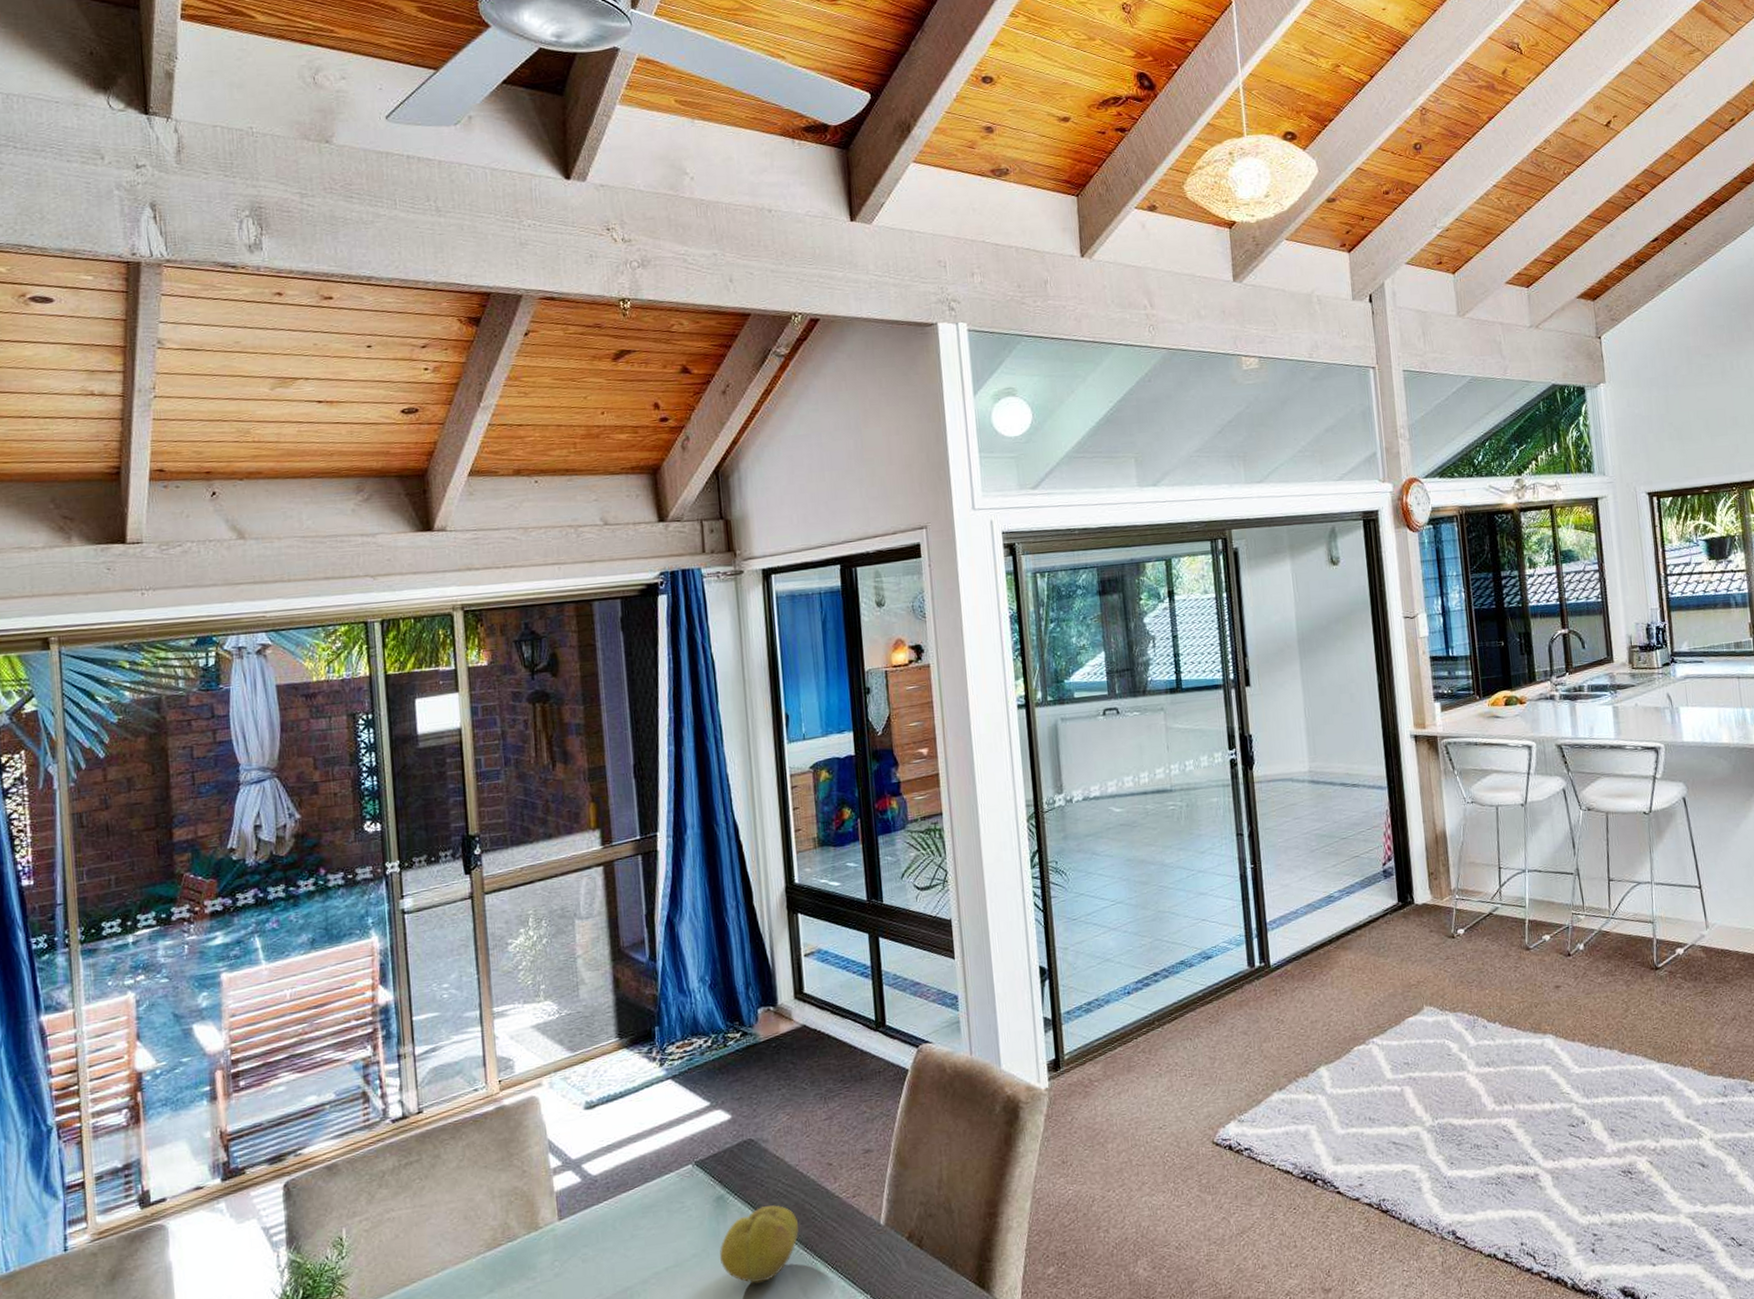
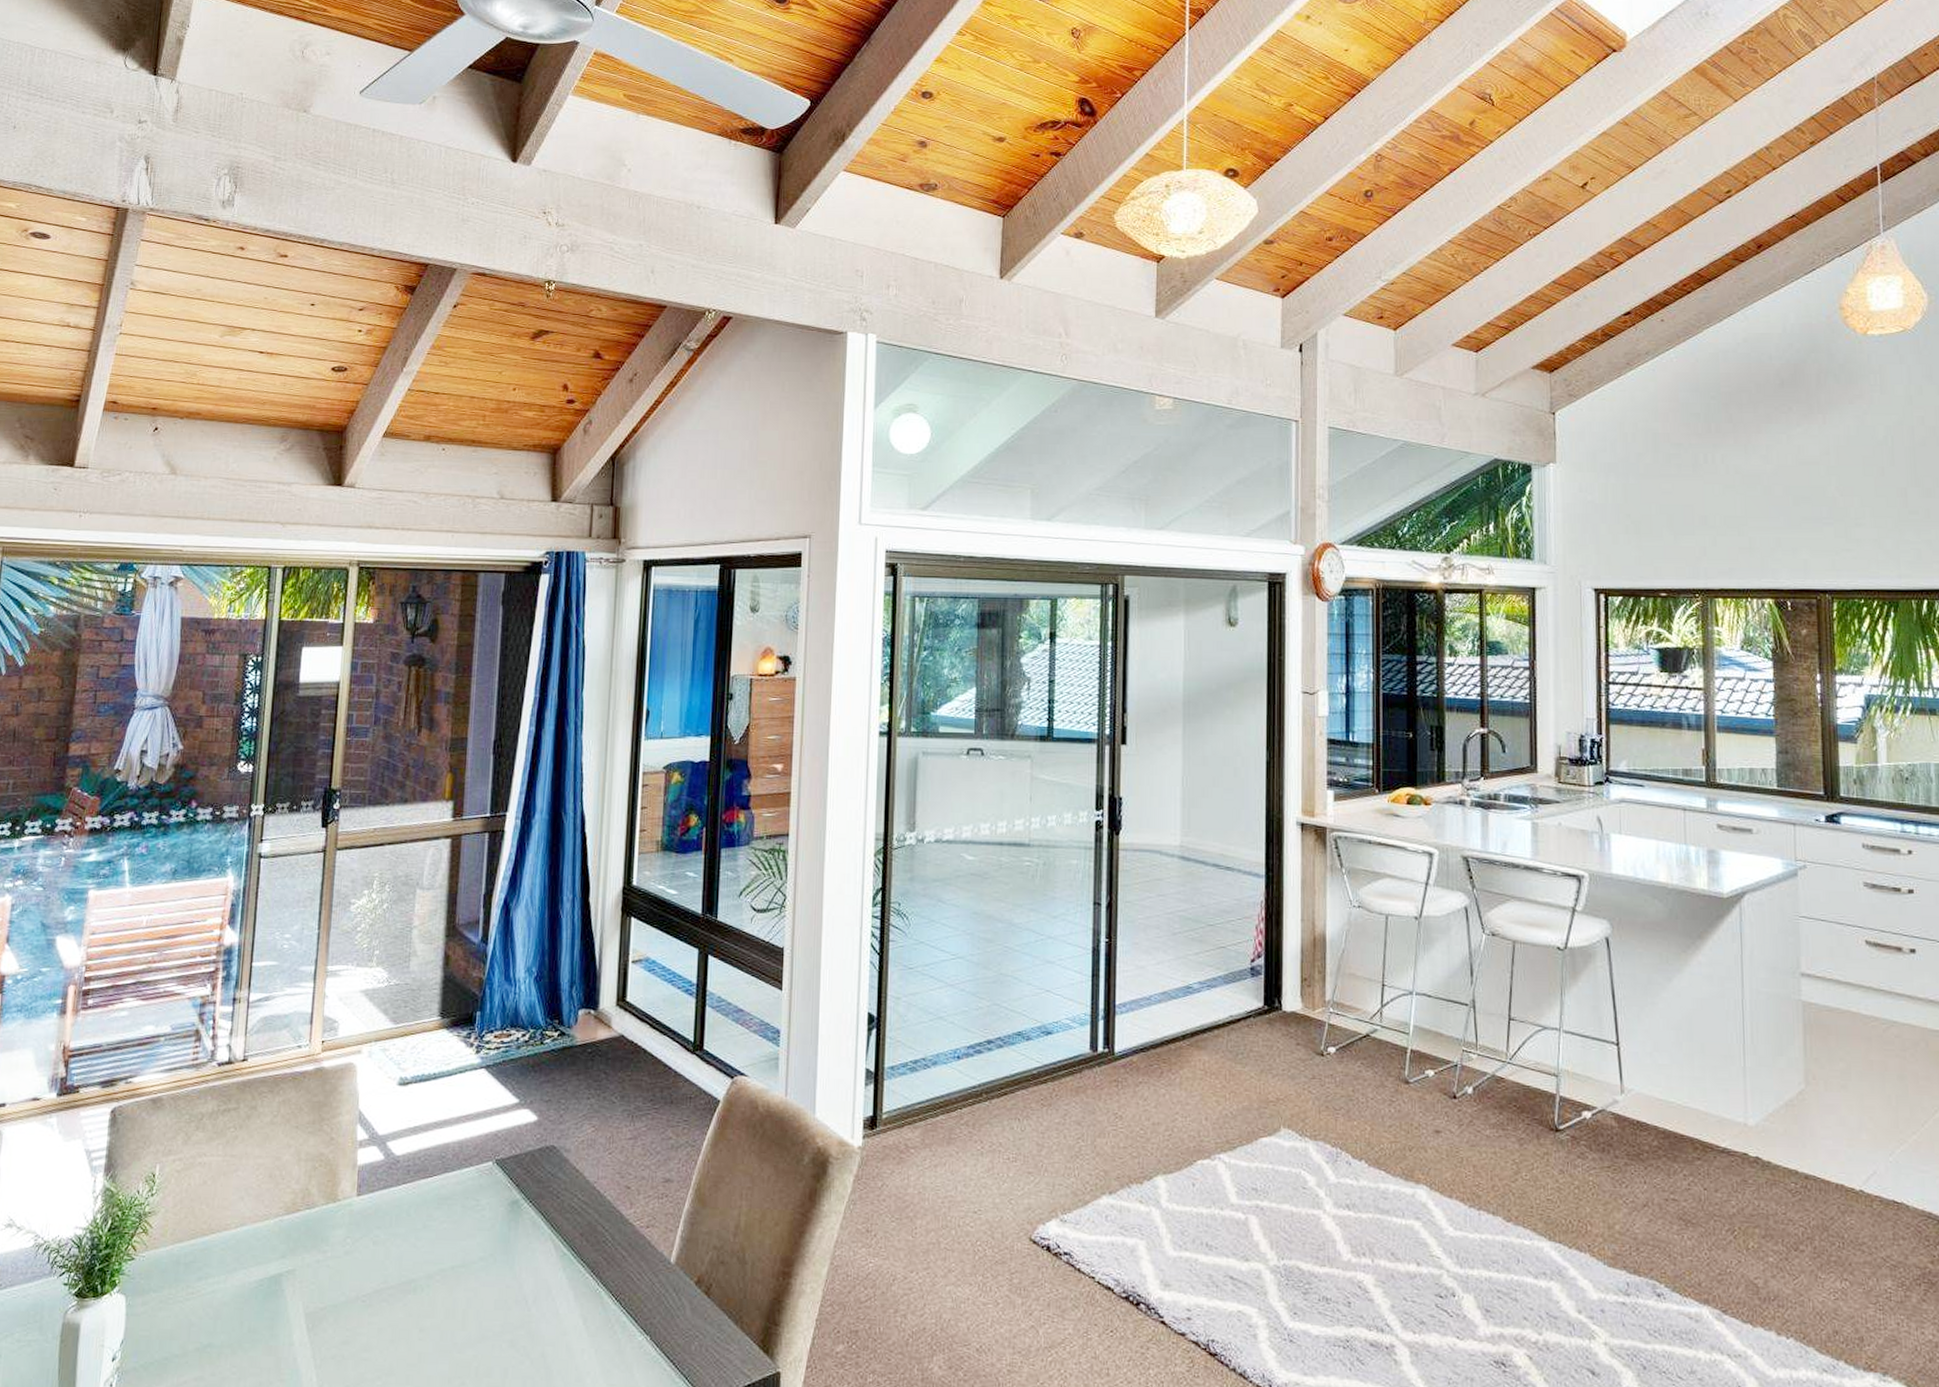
fruit: present [719,1205,799,1284] -> none [505,1220,588,1301]

